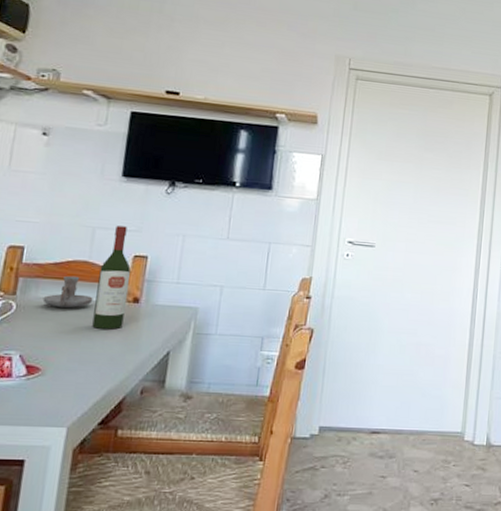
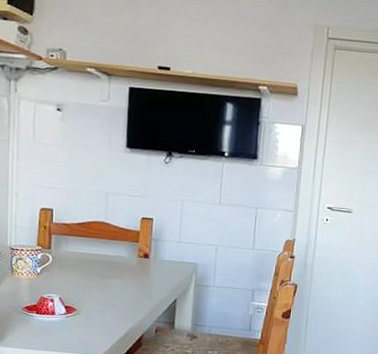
candle holder: present [43,275,93,308] -> none [72,234,112,261]
wine bottle: present [92,226,131,330] -> none [113,191,140,280]

